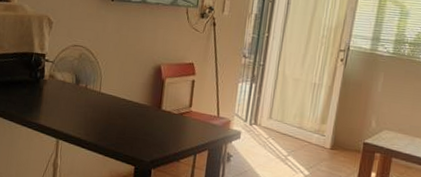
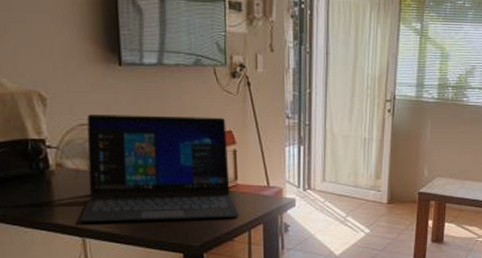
laptop: none [57,38,190,142] -> present [79,114,239,223]

